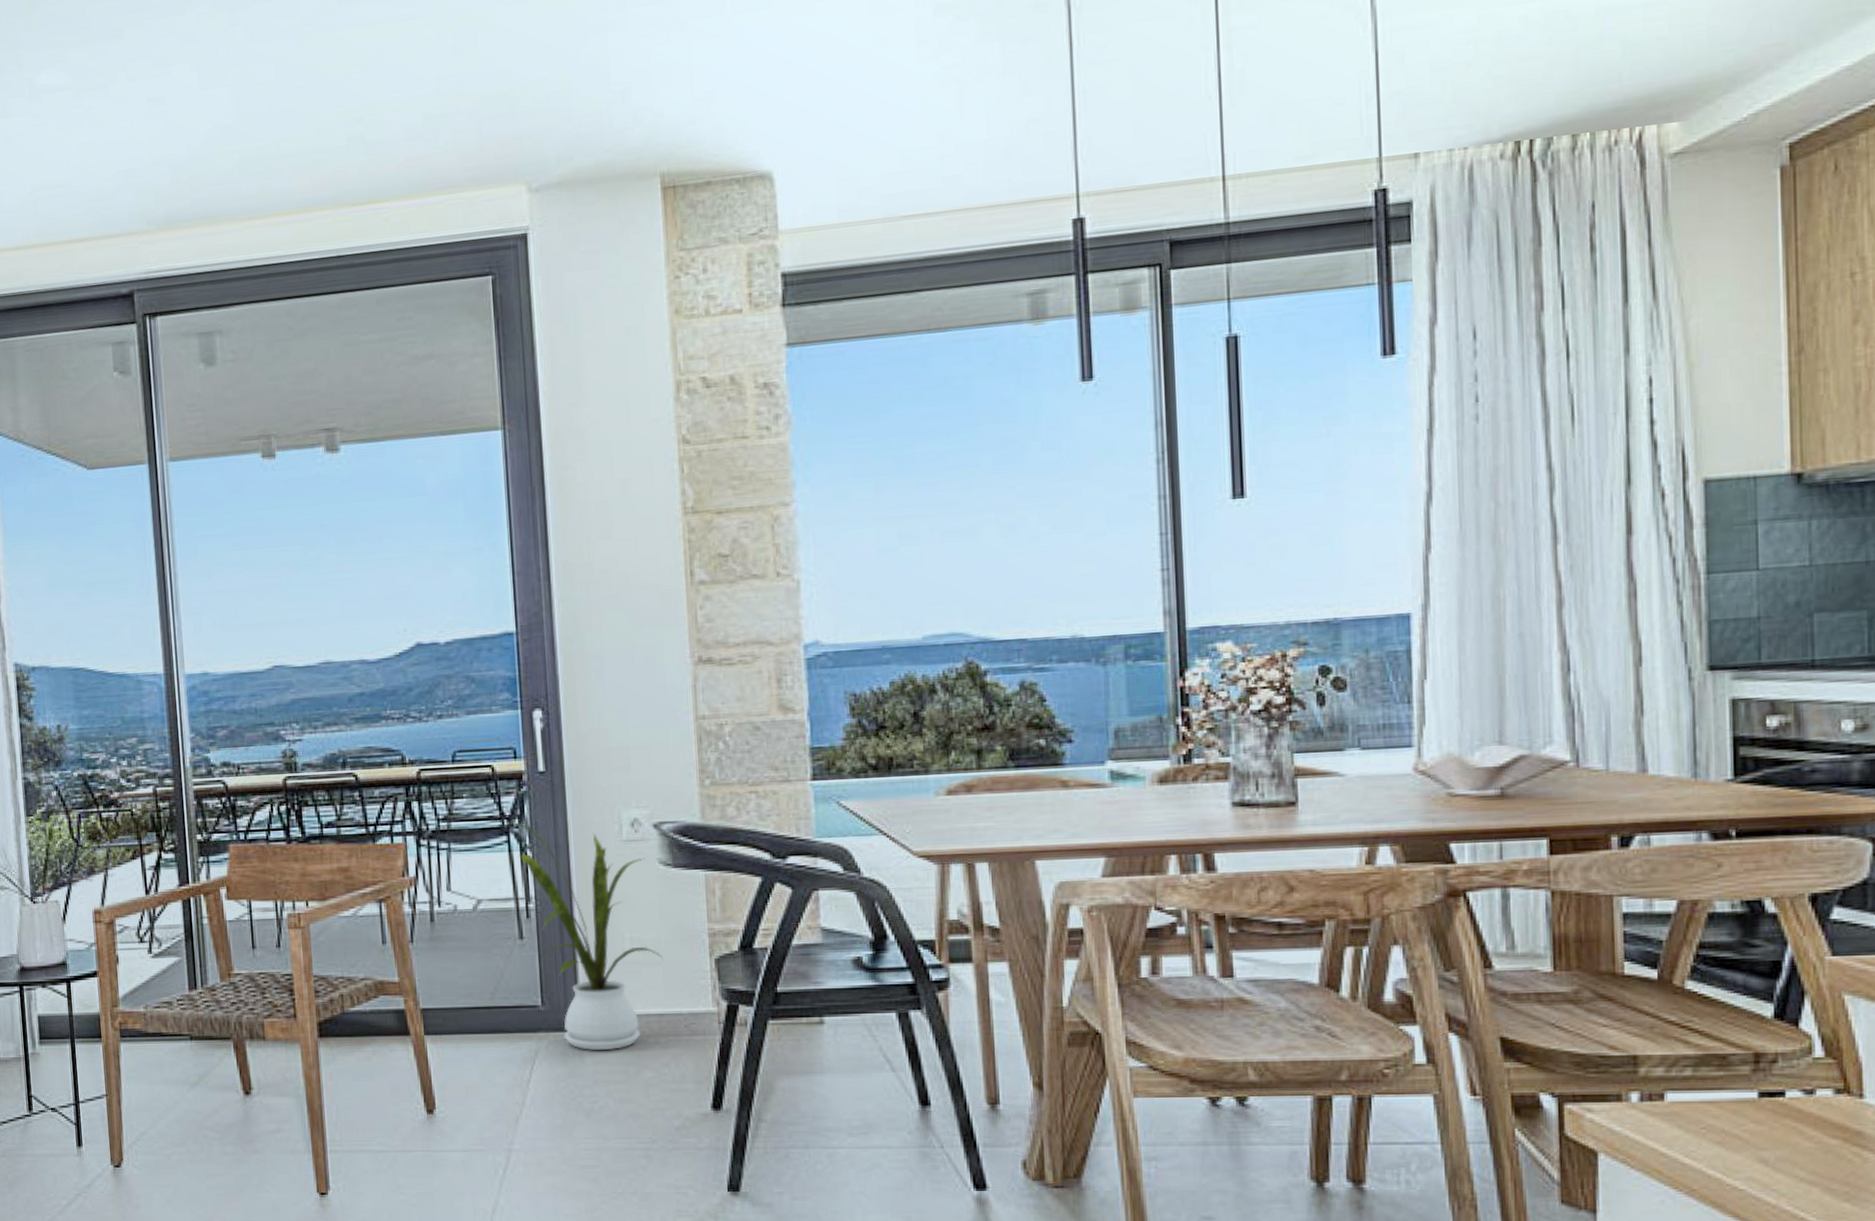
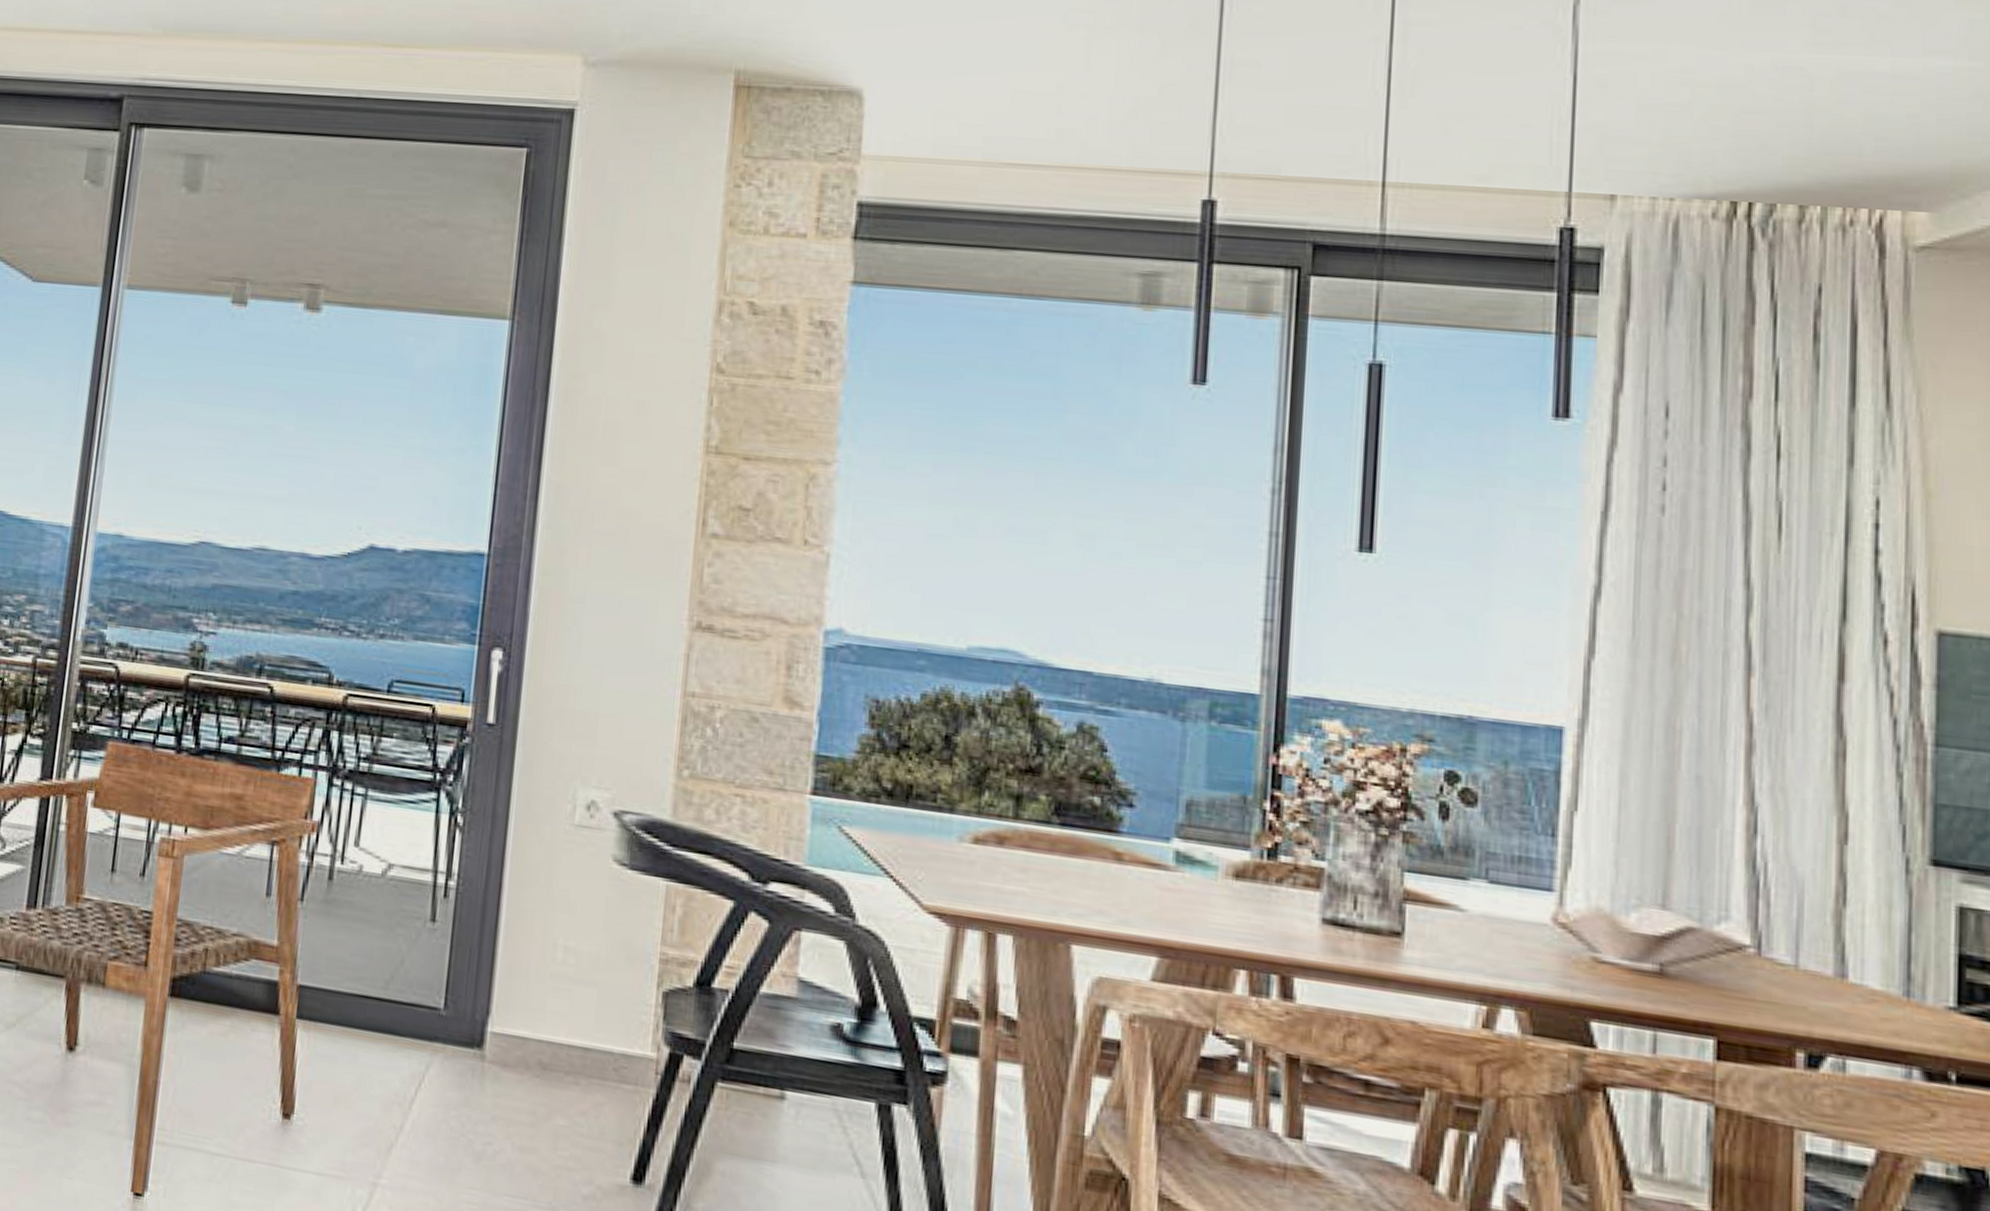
house plant: present [505,821,663,1050] -> none [437,774,600,1083]

